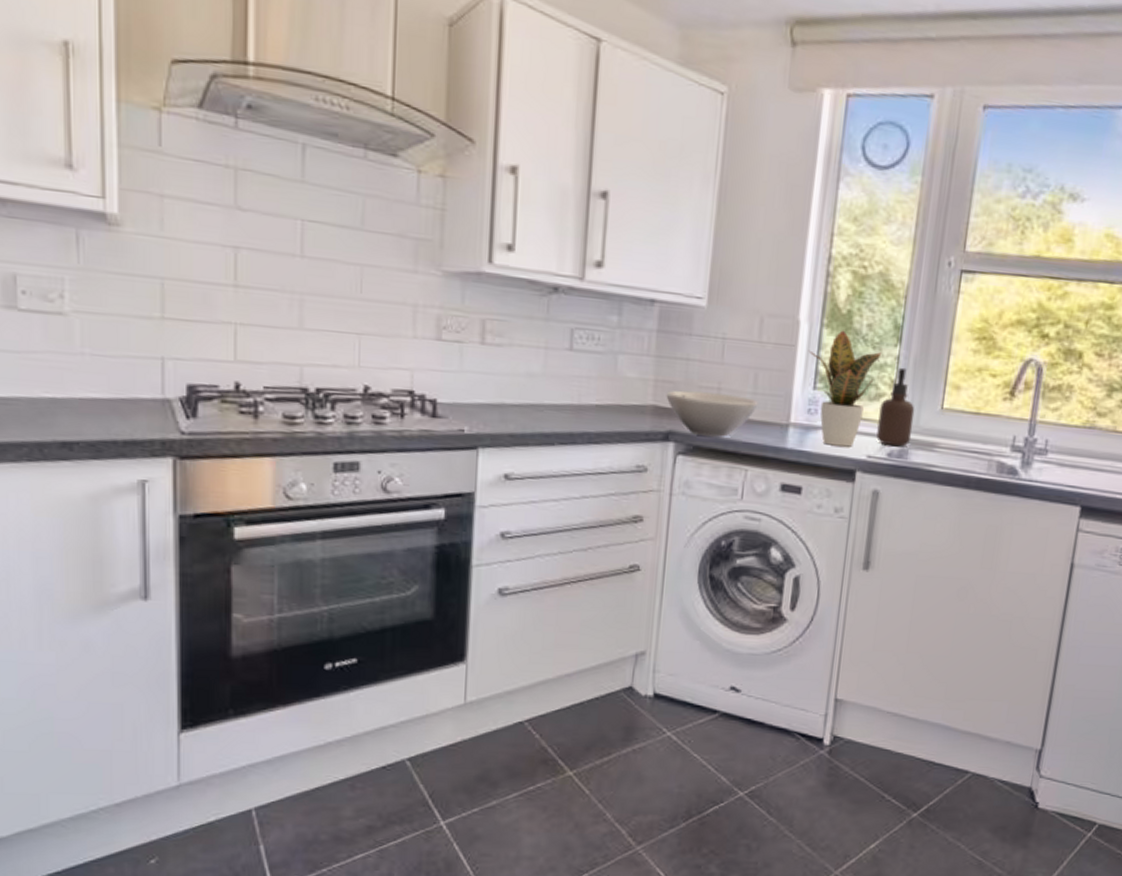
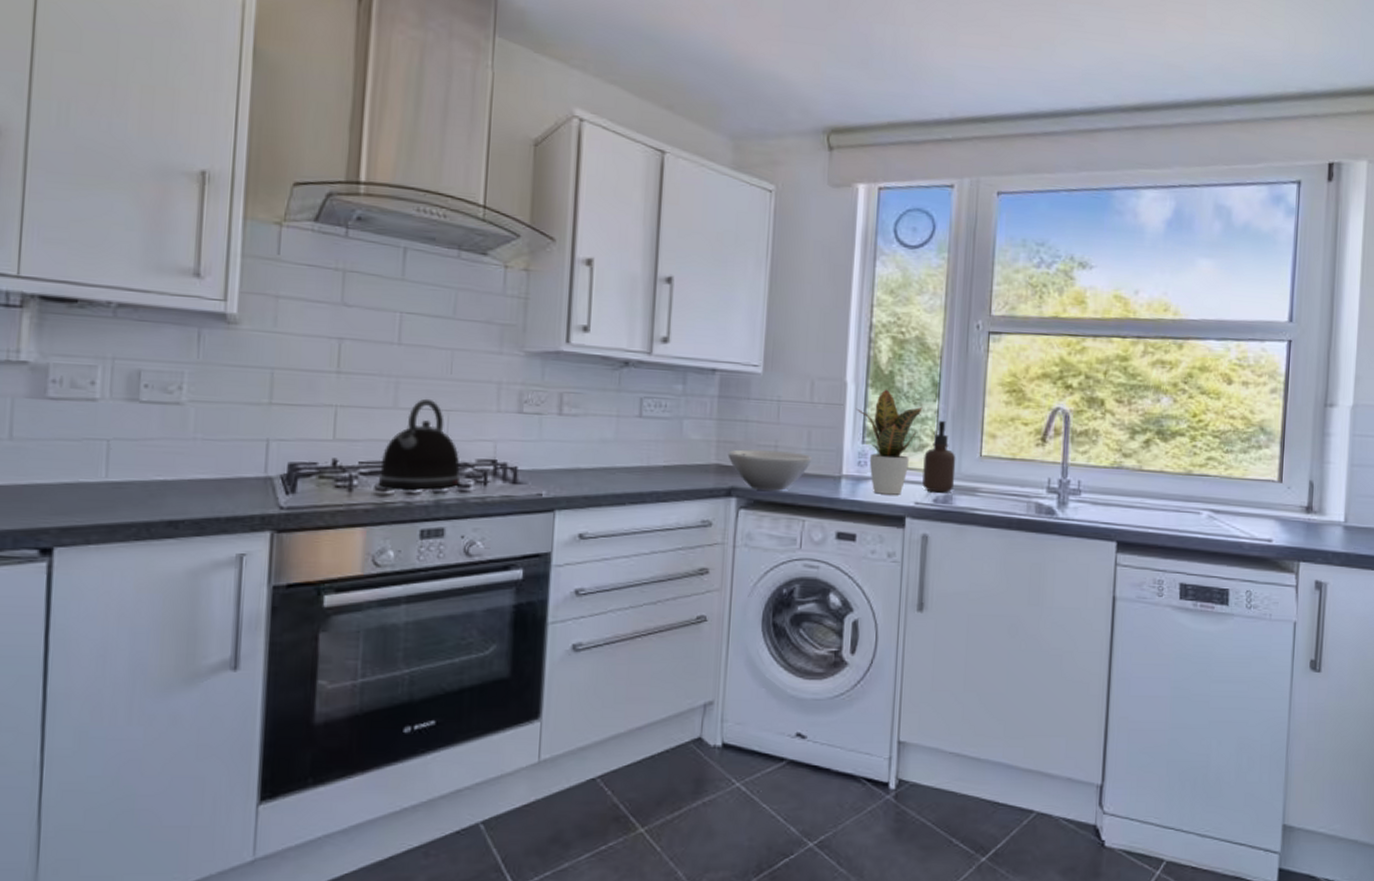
kettle: none [285,319,376,420] -> present [378,398,461,490]

